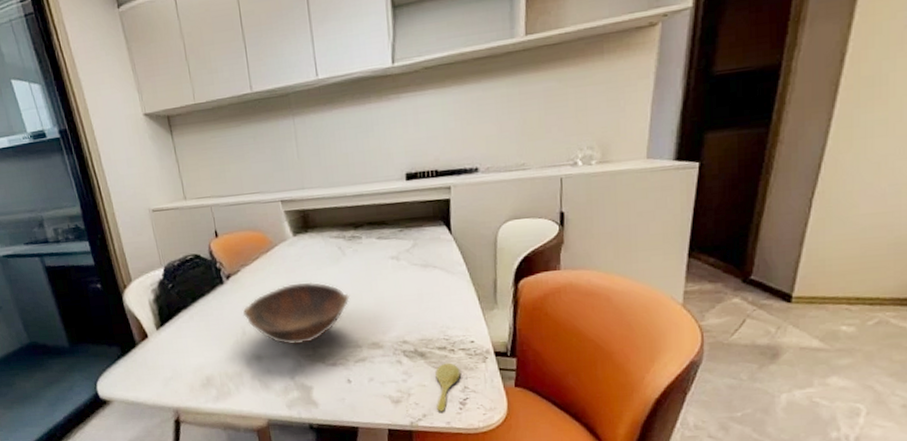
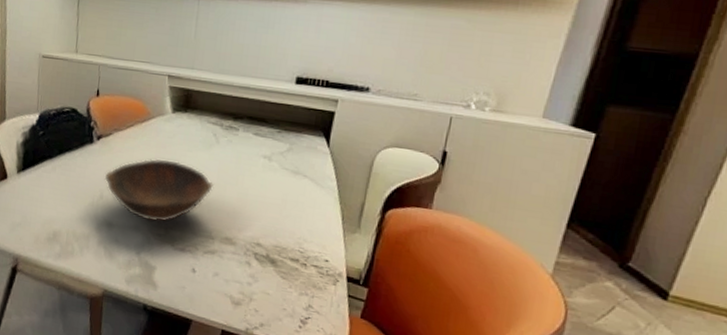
spoon: present [435,362,461,412] -> none [276,275,308,326]

